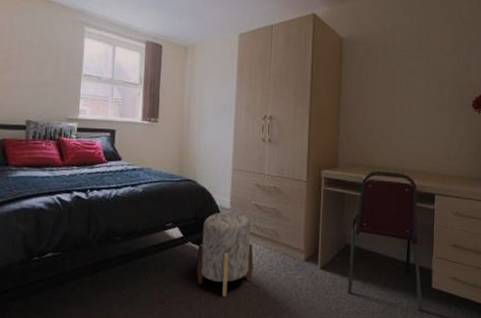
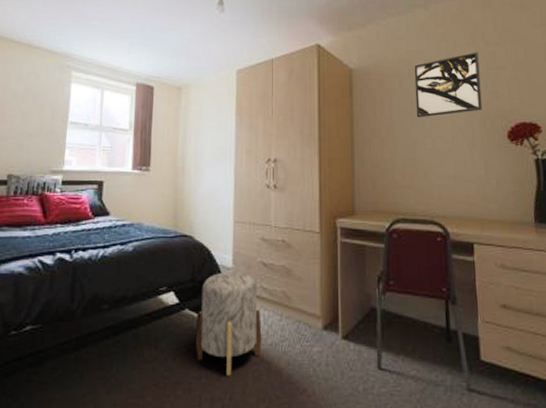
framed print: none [396,28,455,86] -> present [414,51,483,118]

